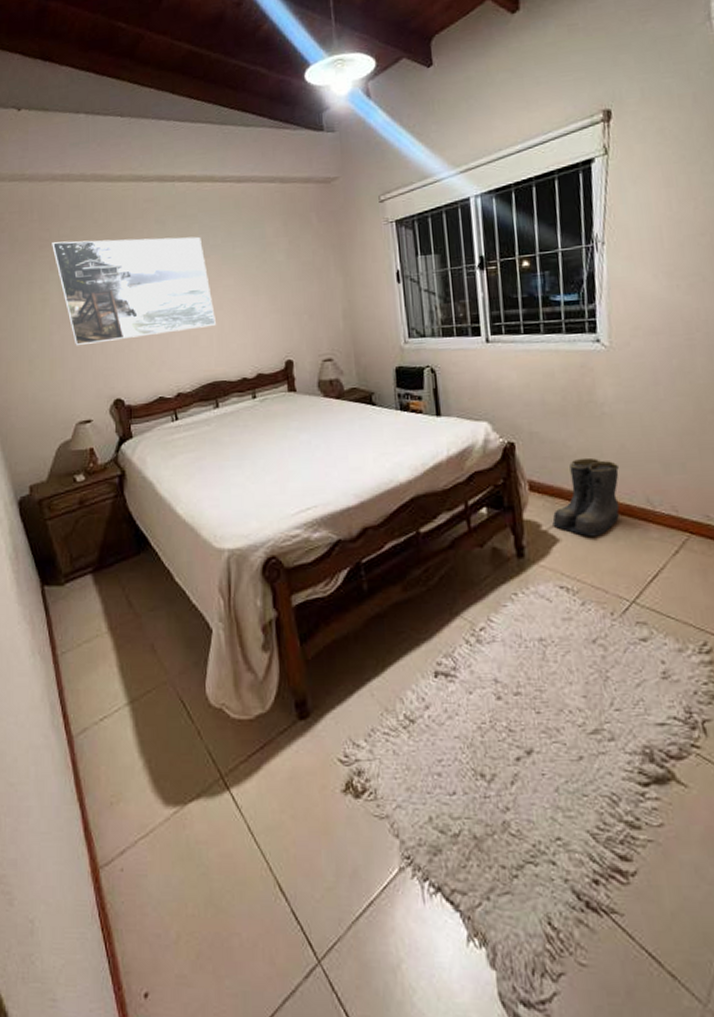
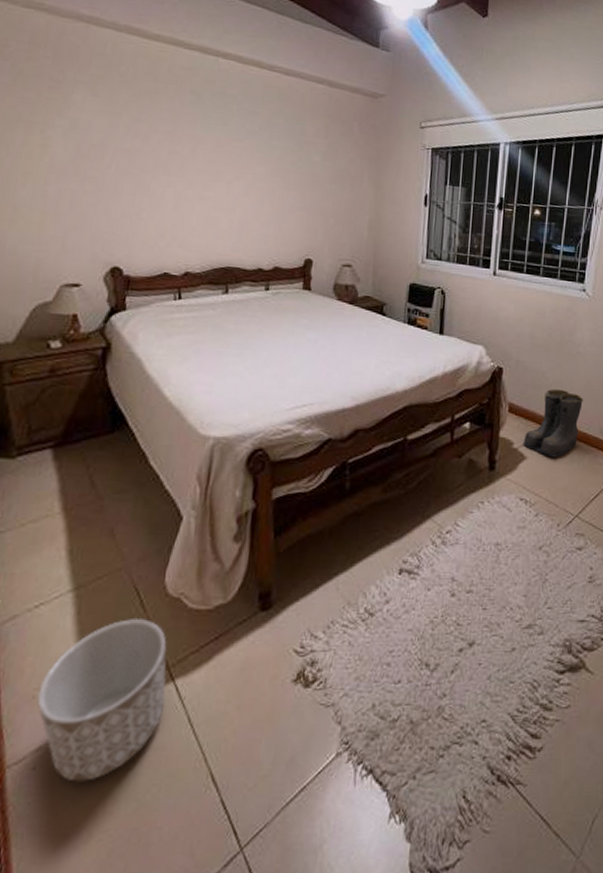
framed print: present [52,236,216,346] -> none [64,86,240,212]
planter: none [115,728,224,885] -> present [37,617,167,782]

